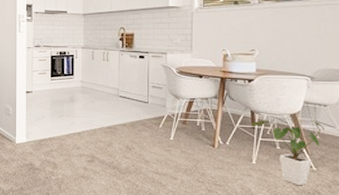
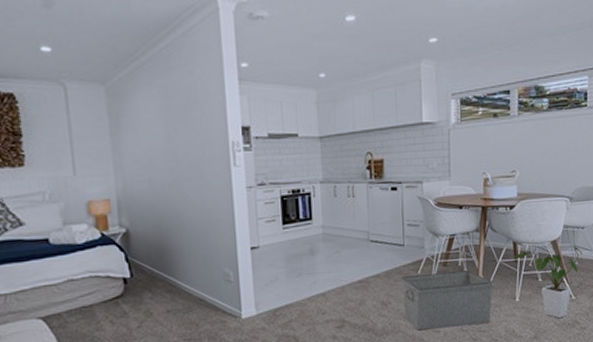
storage bin: none [144,127,230,179] -> present [400,270,493,331]

